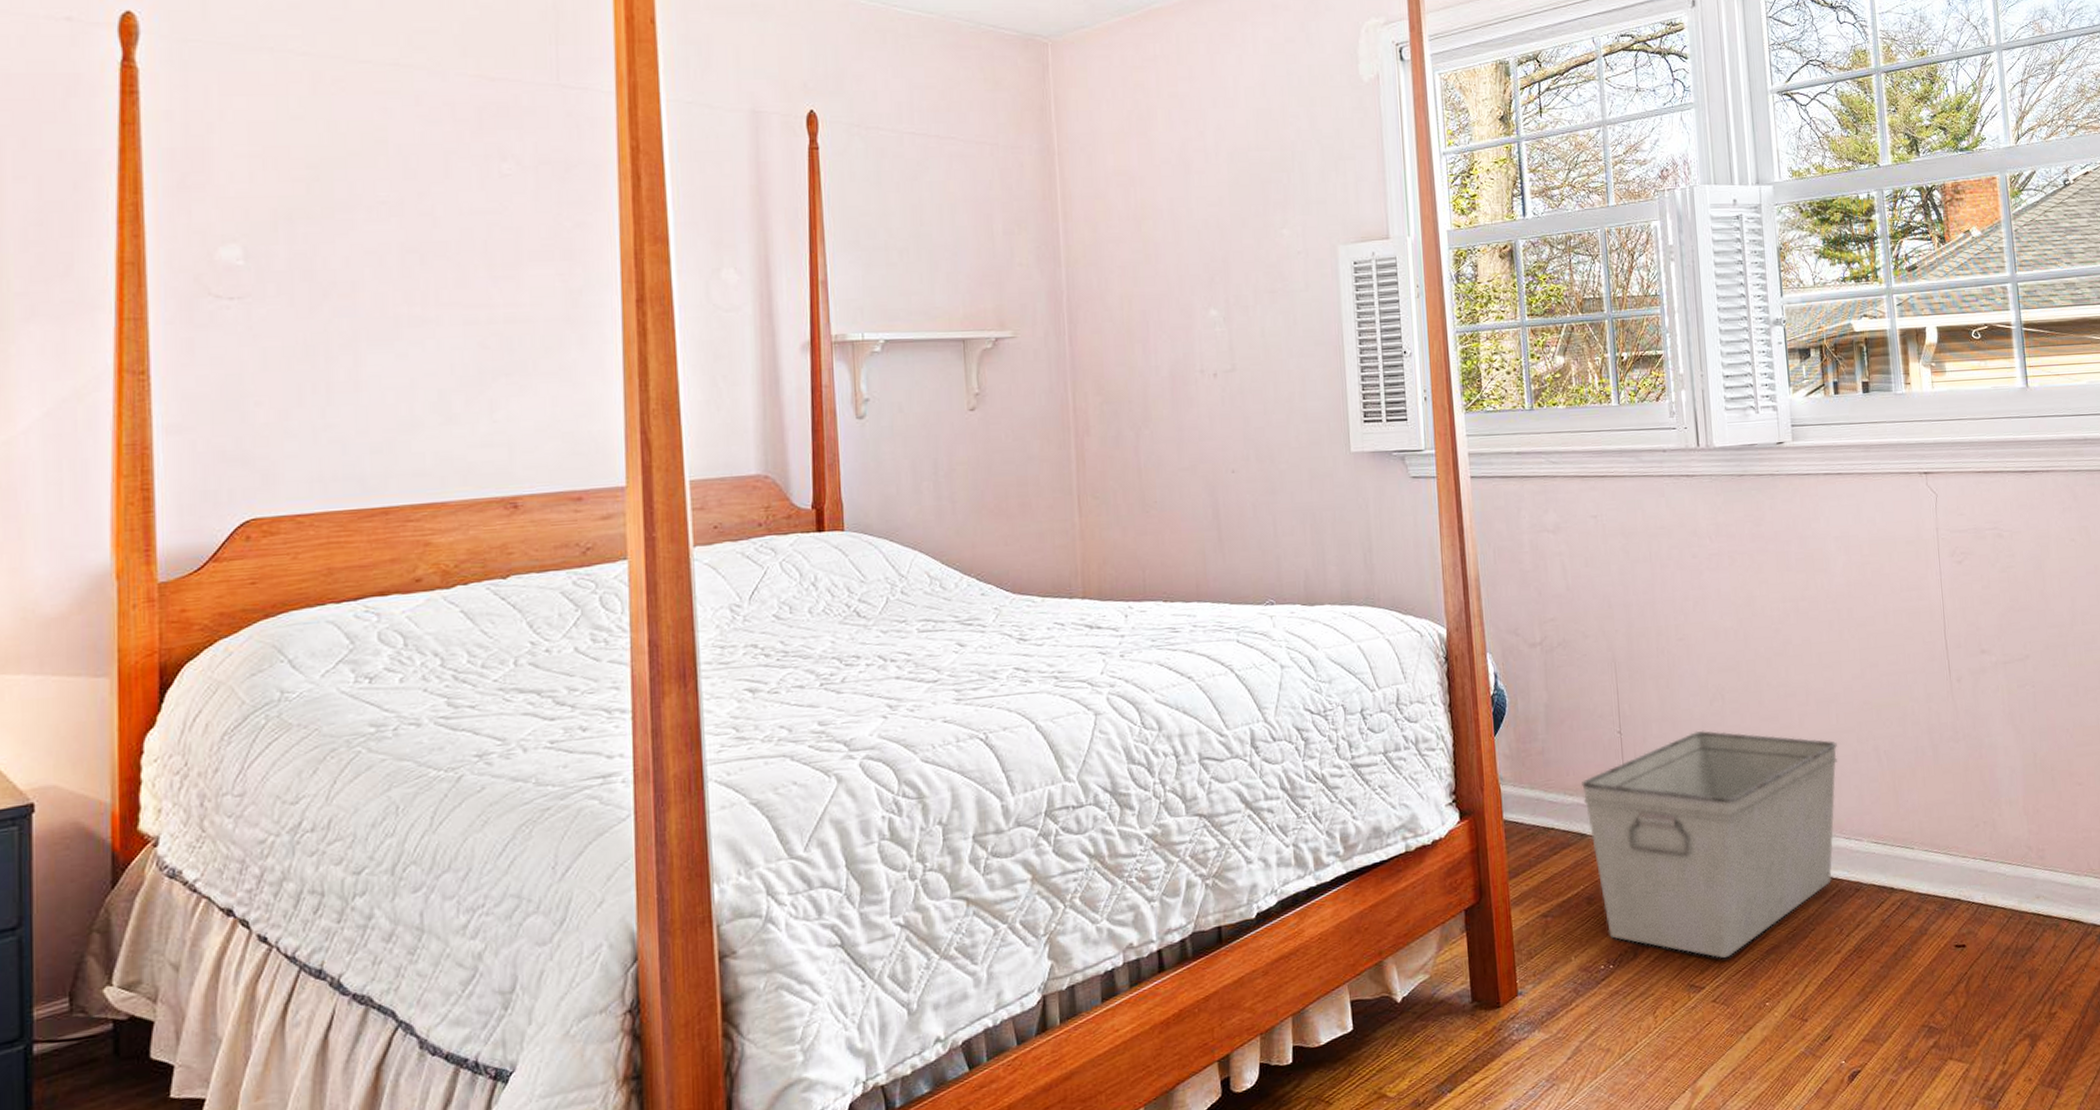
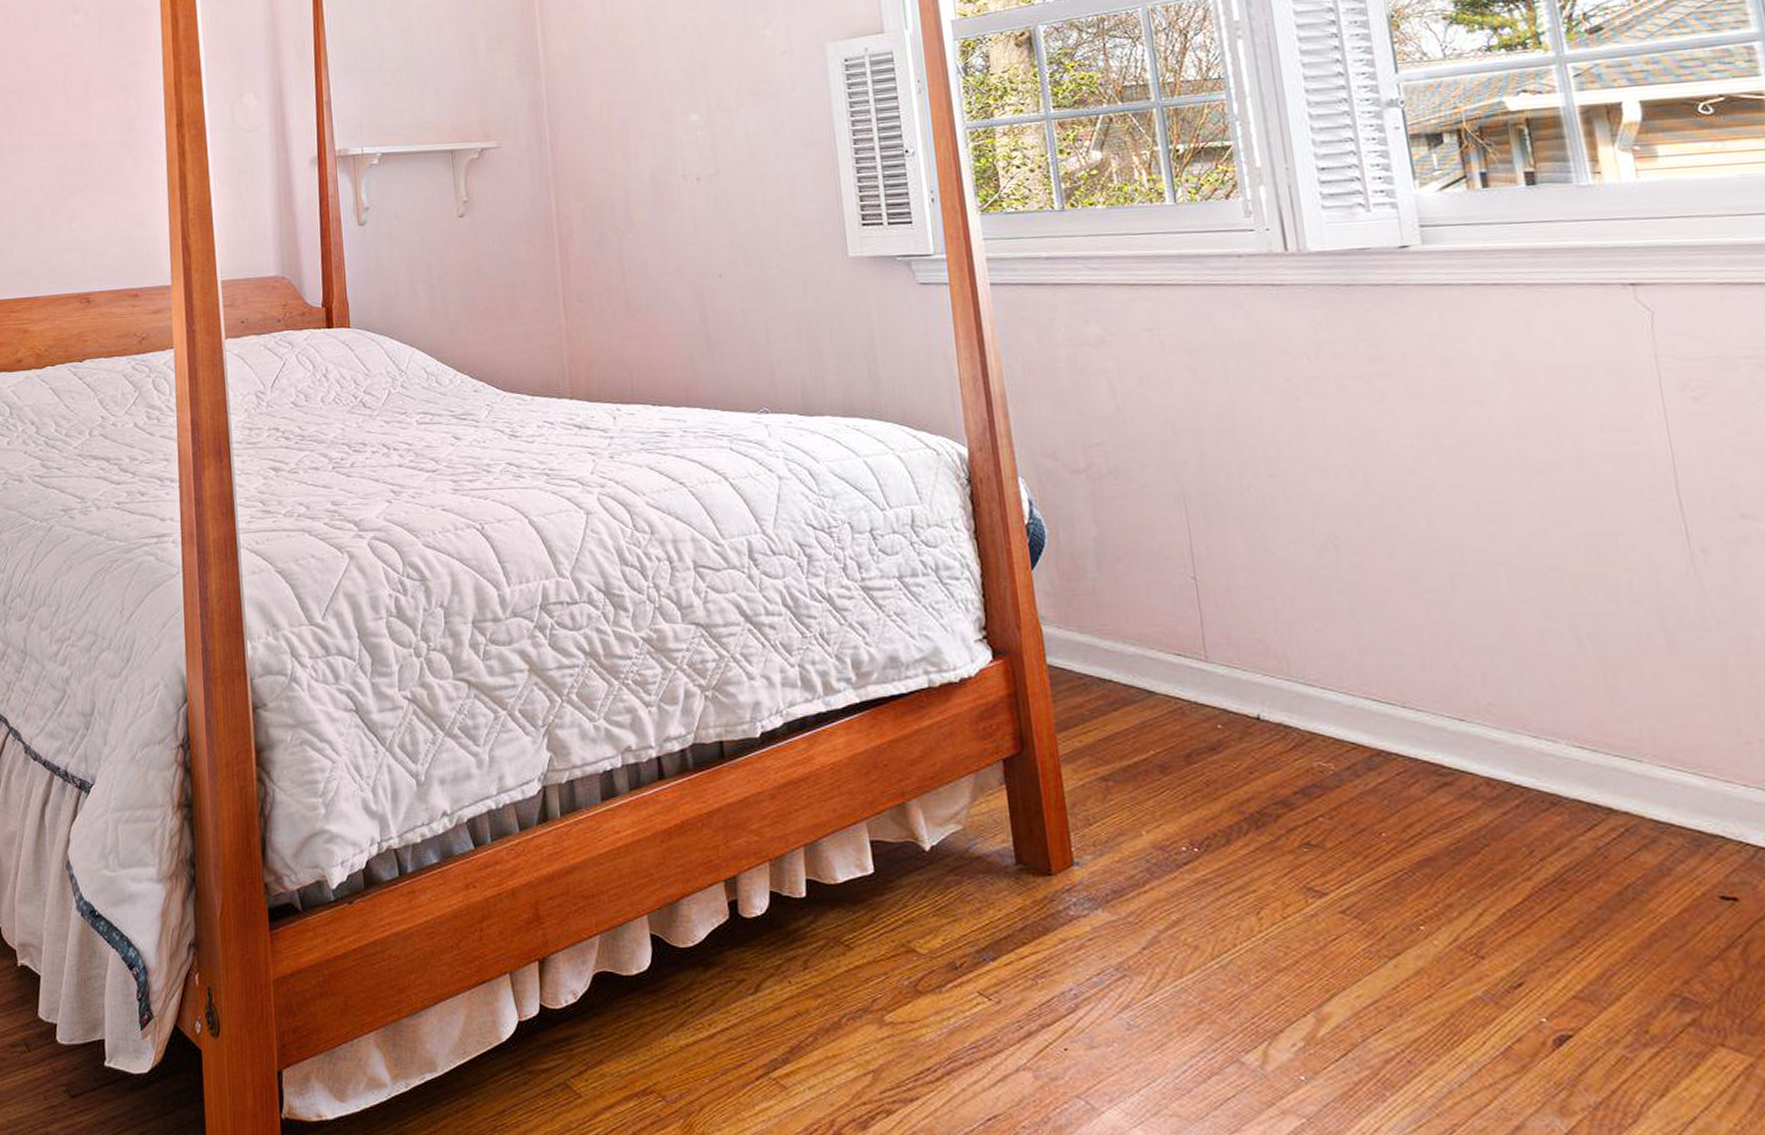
storage bin: present [1582,730,1837,958] -> none [1146,584,1513,862]

